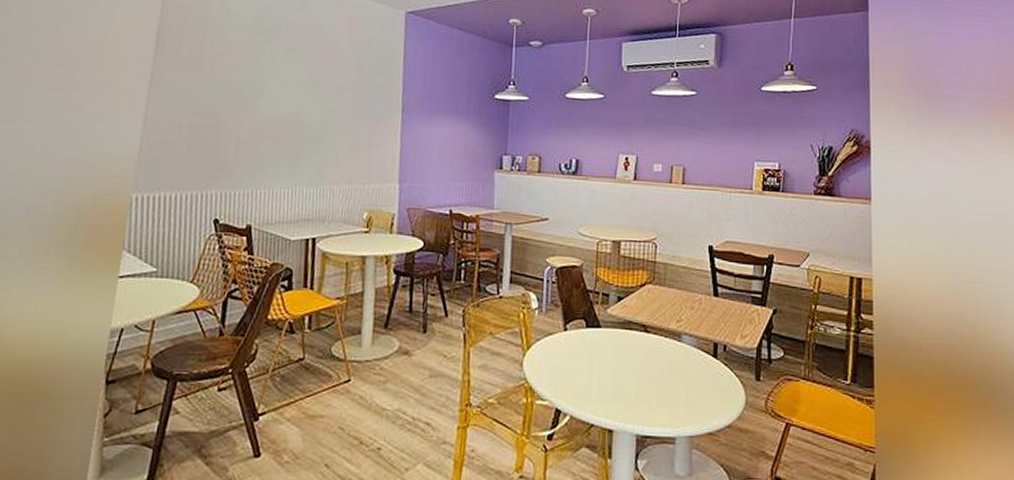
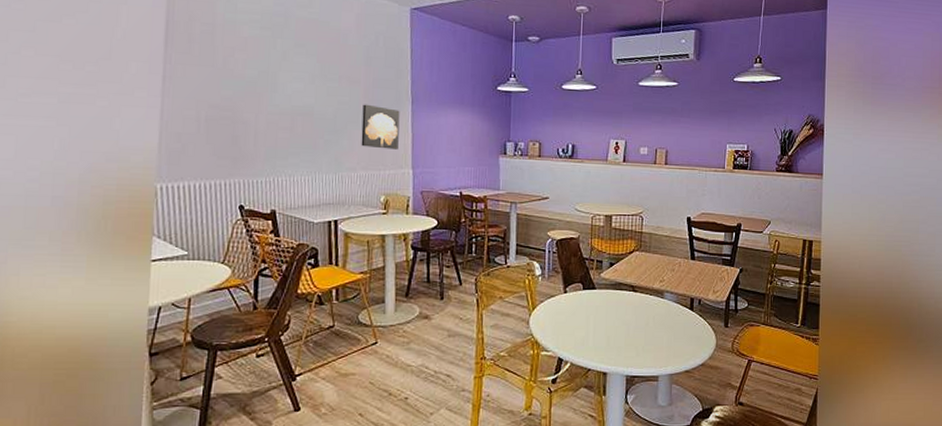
wall art: none [346,112,389,162] -> present [361,104,400,150]

